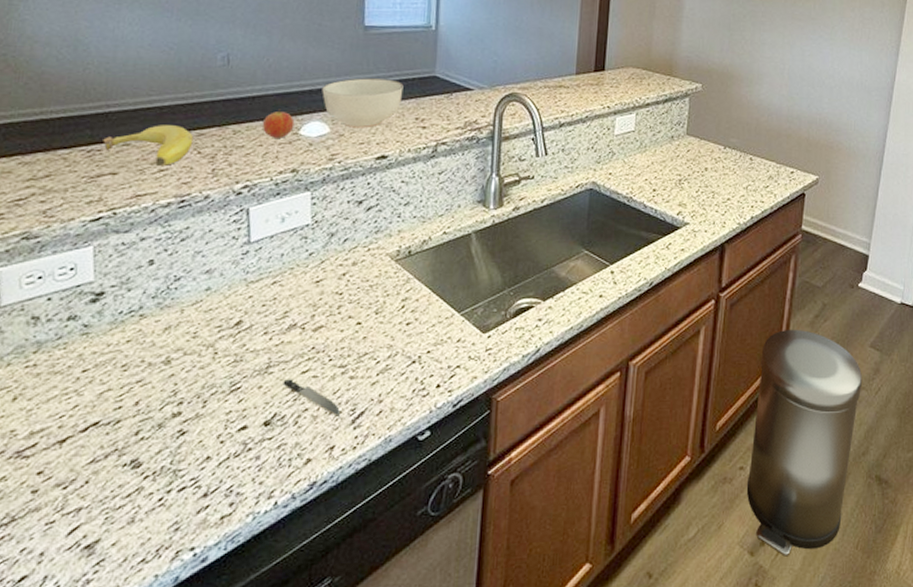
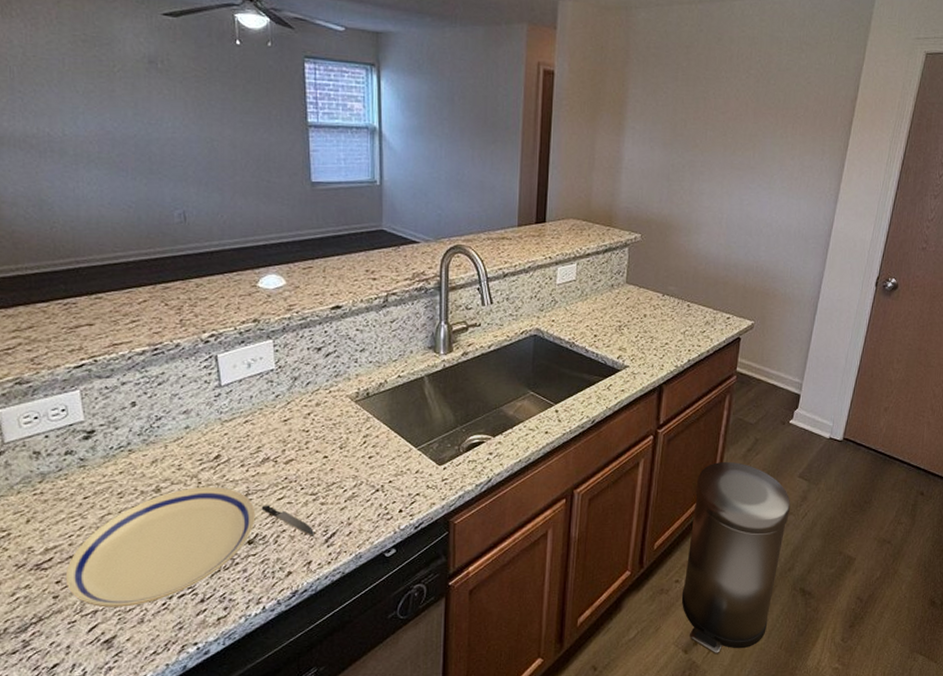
plate: none [48,358,276,504] -> present [65,487,256,608]
fruit: present [103,125,194,167] -> none [77,279,160,318]
fruit: present [263,109,295,138] -> none [223,263,252,291]
bowl: present [322,78,404,128] -> none [276,232,353,280]

